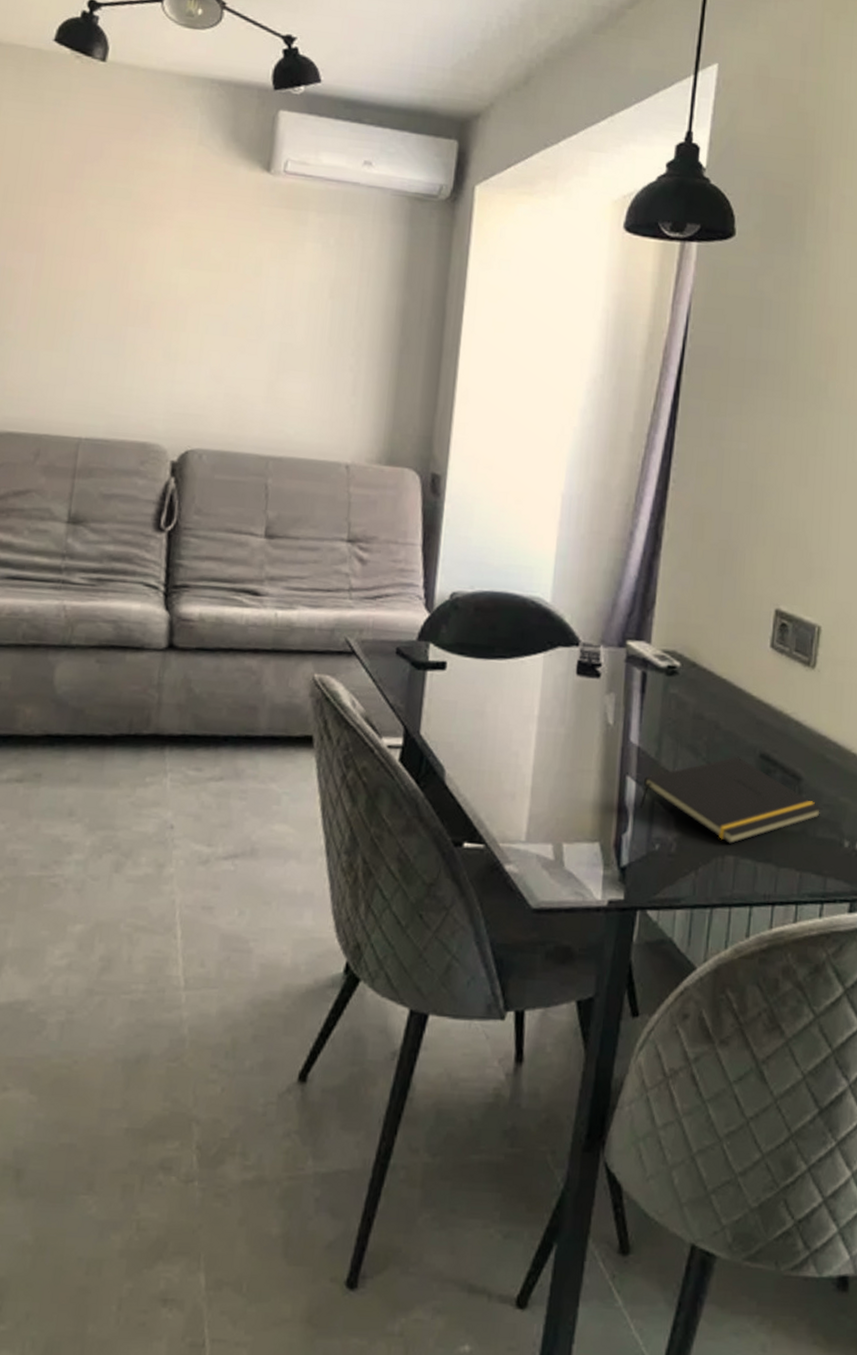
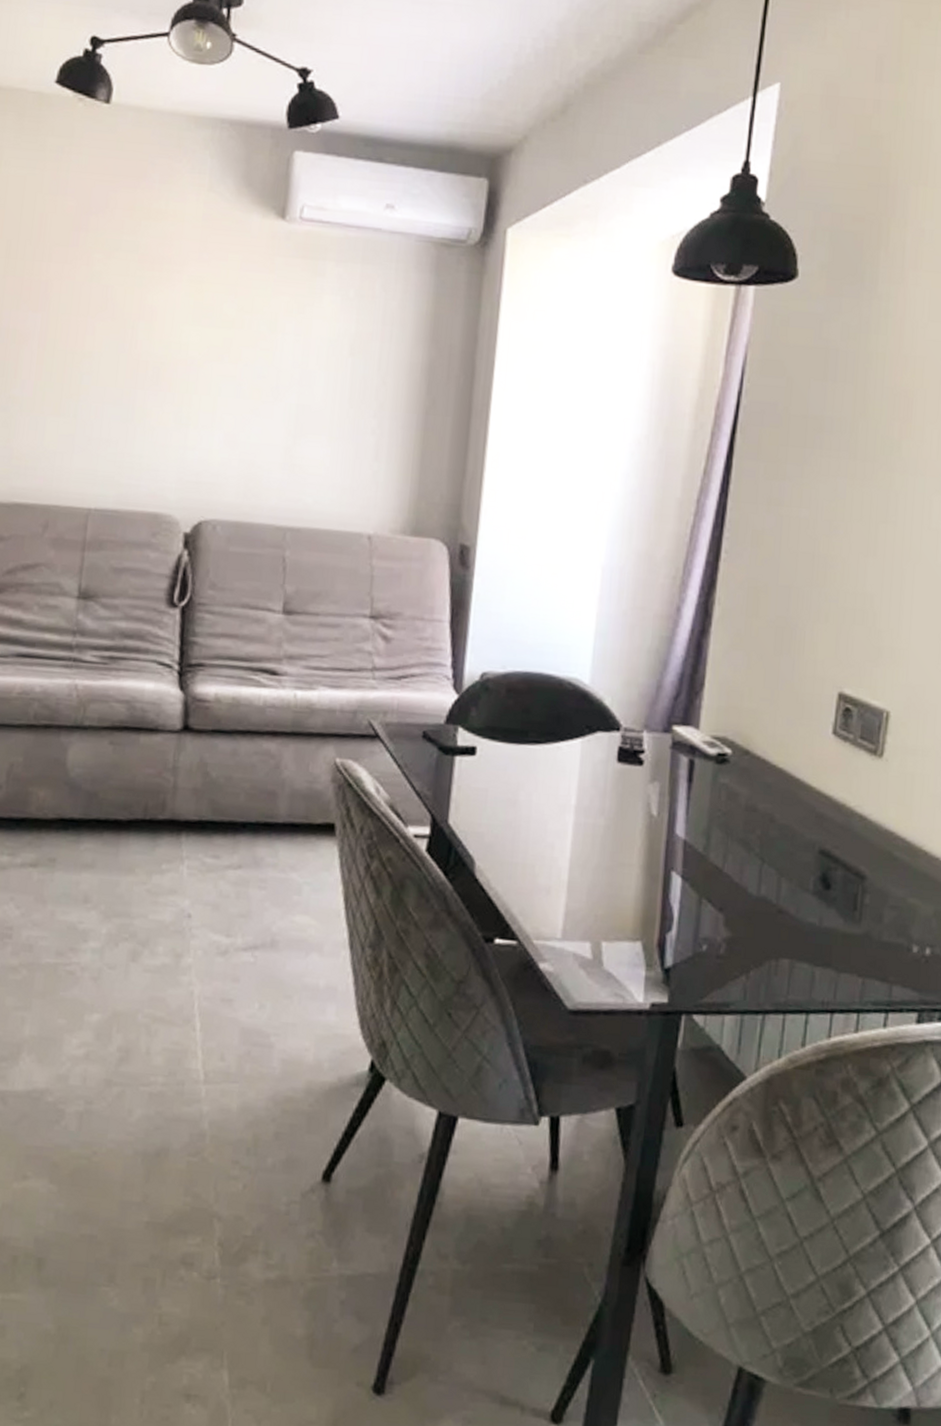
notepad: present [639,756,823,844] -> none [685,852,889,946]

